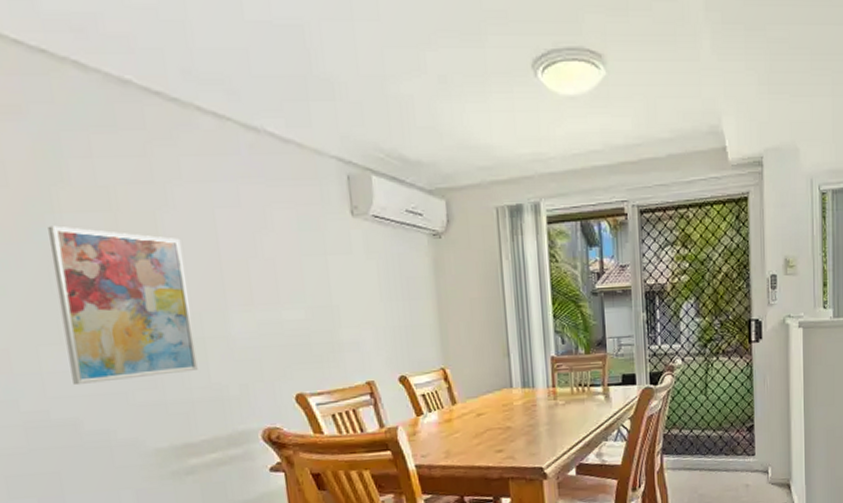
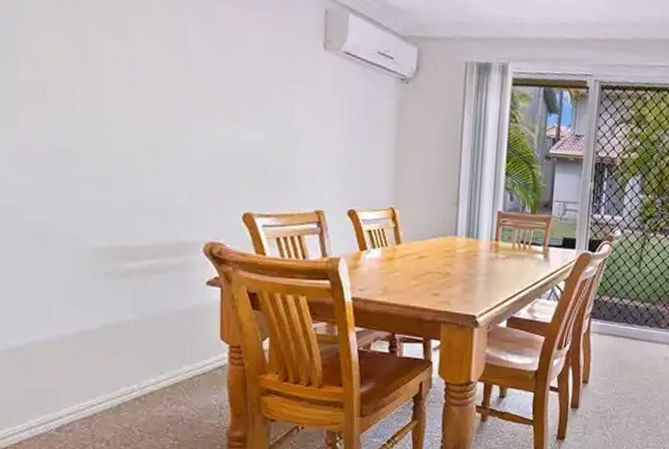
wall art: present [48,225,198,386] -> none [14,12,150,177]

